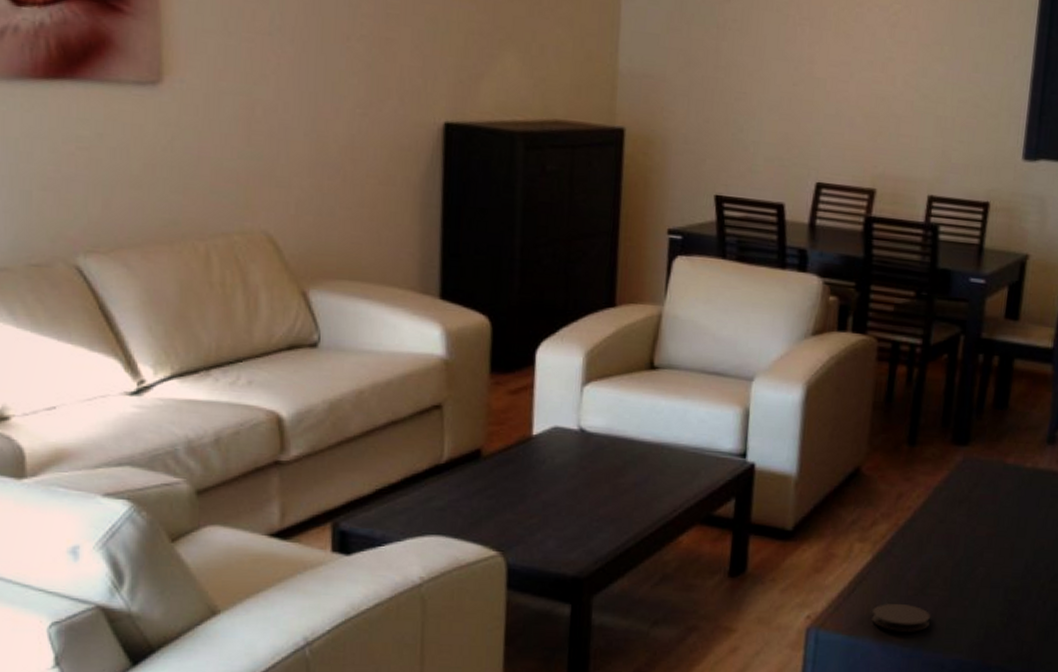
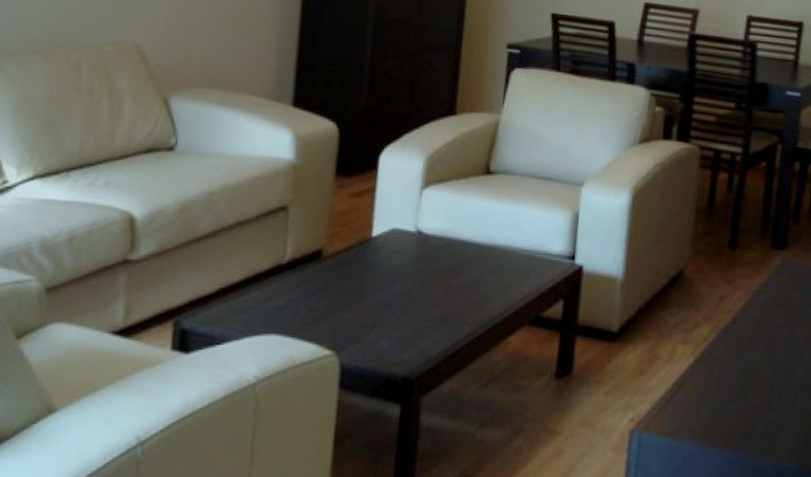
coaster: present [872,602,930,632] -> none [694,405,751,436]

